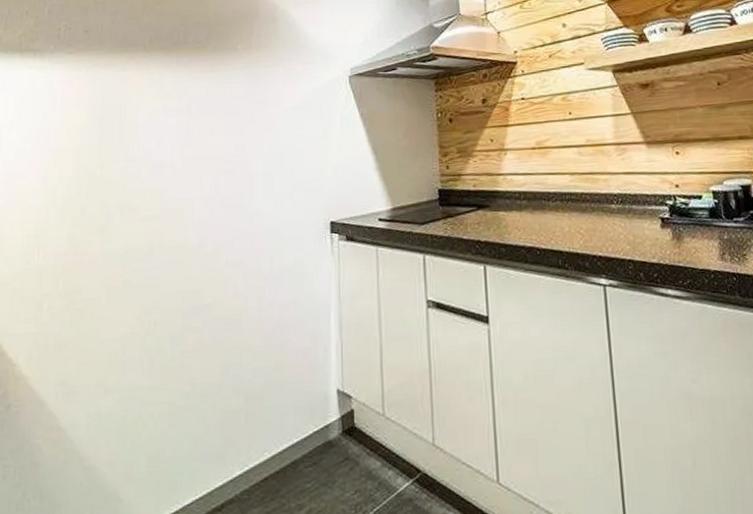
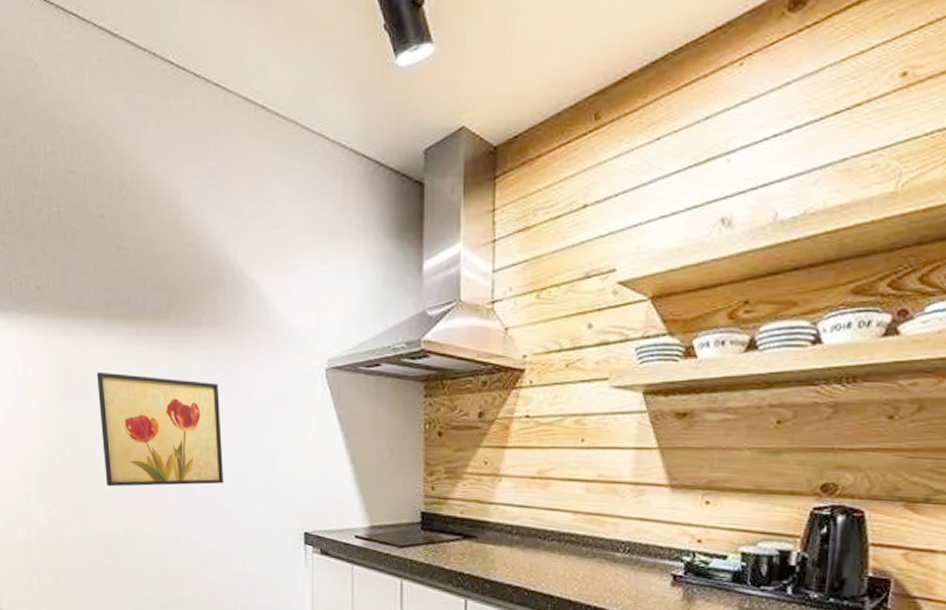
wall art: none [134,96,253,202] -> present [97,371,223,487]

